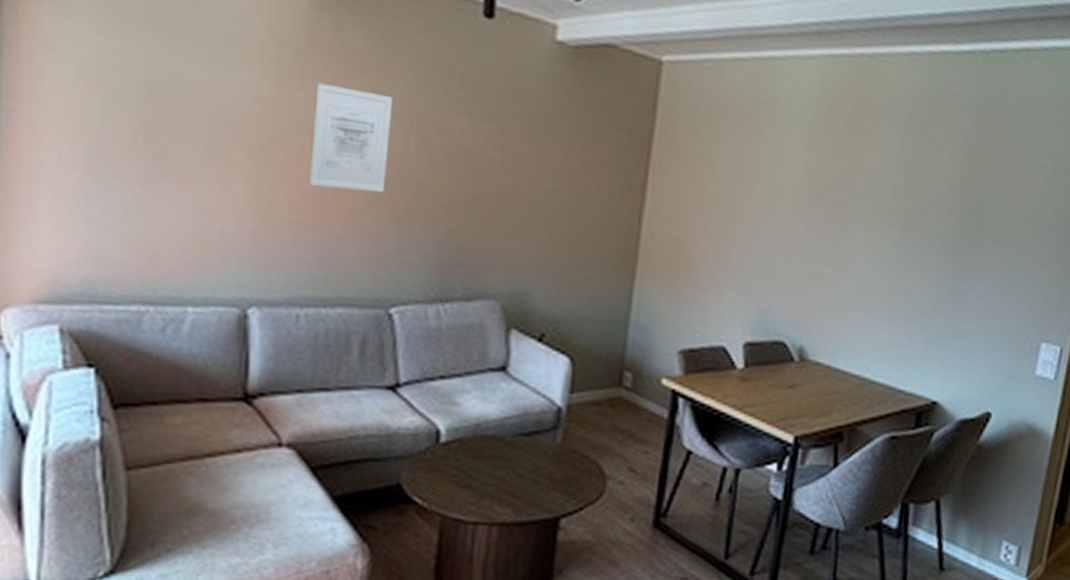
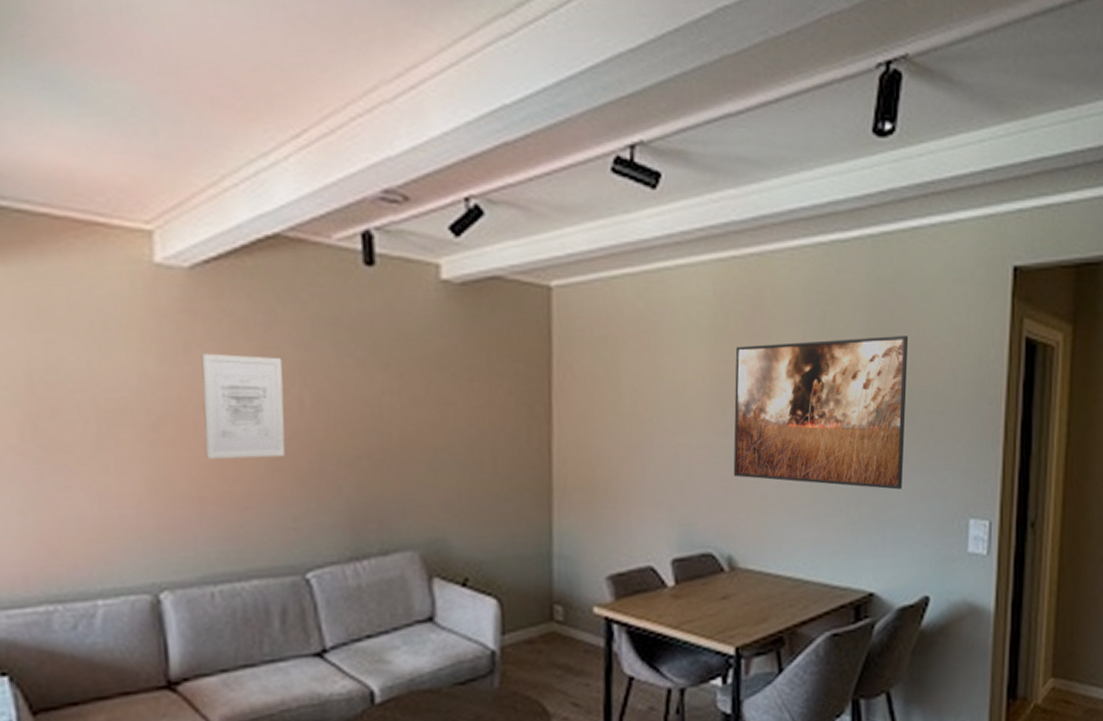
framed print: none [815,143,1006,304] -> present [733,336,909,490]

